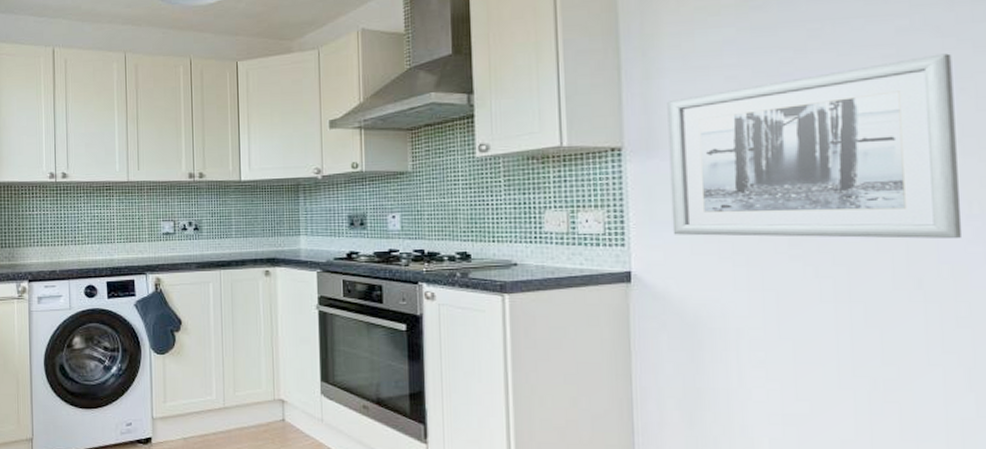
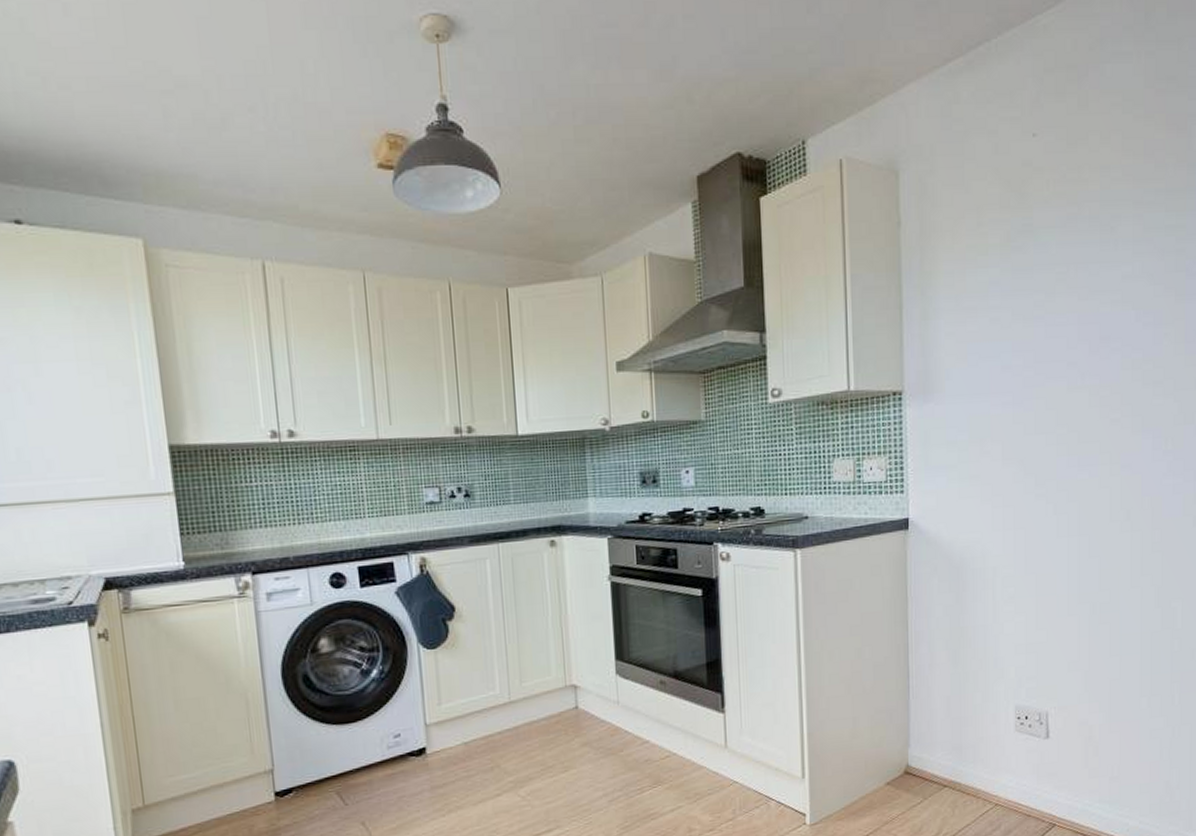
wall art: present [667,53,963,239] -> none [942,300,1160,480]

